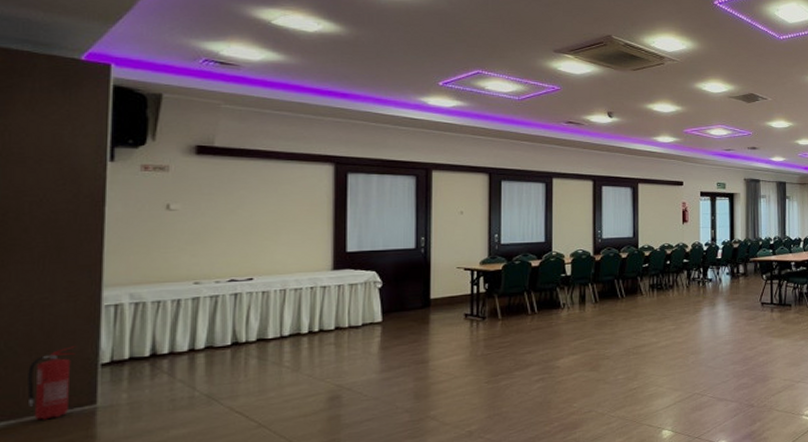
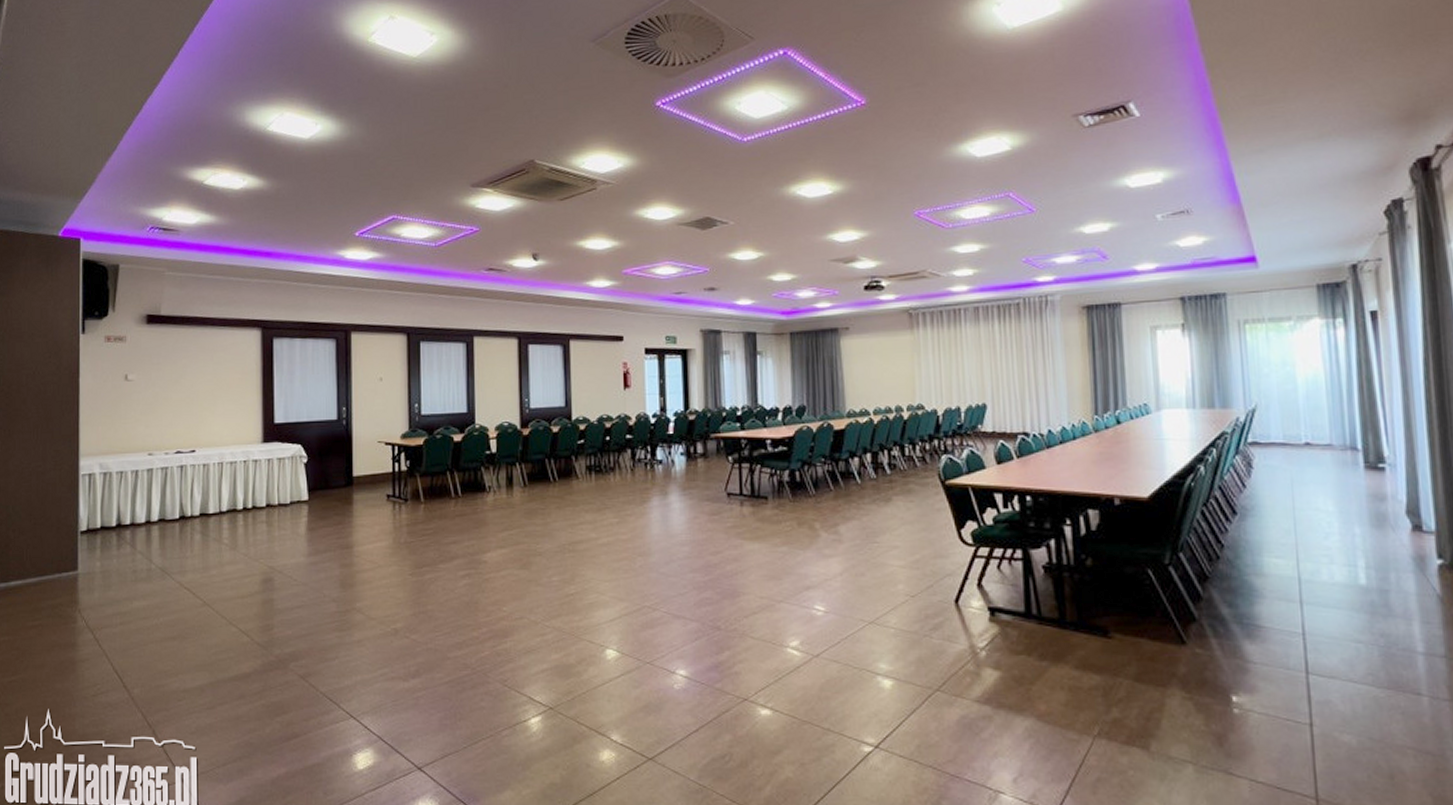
fire extinguisher: present [27,346,77,420] -> none [29,513,63,582]

